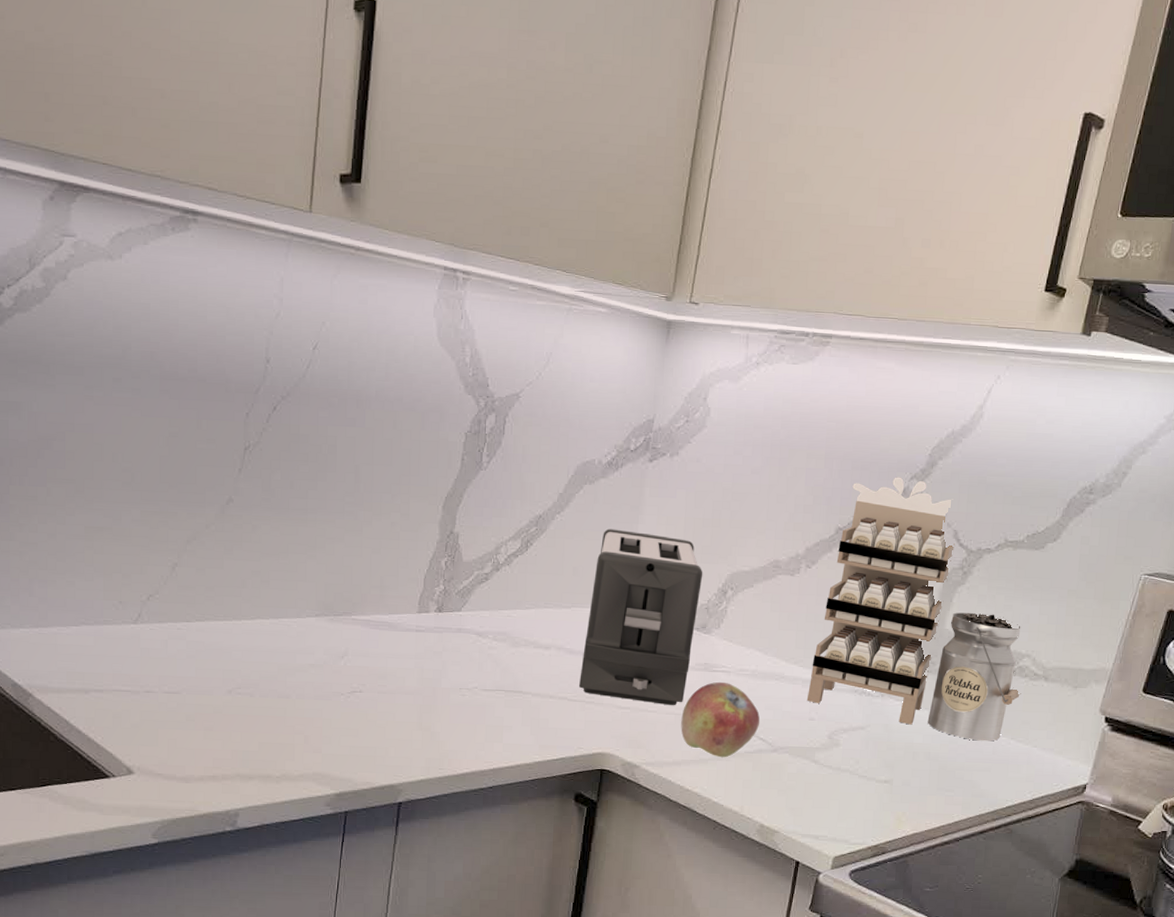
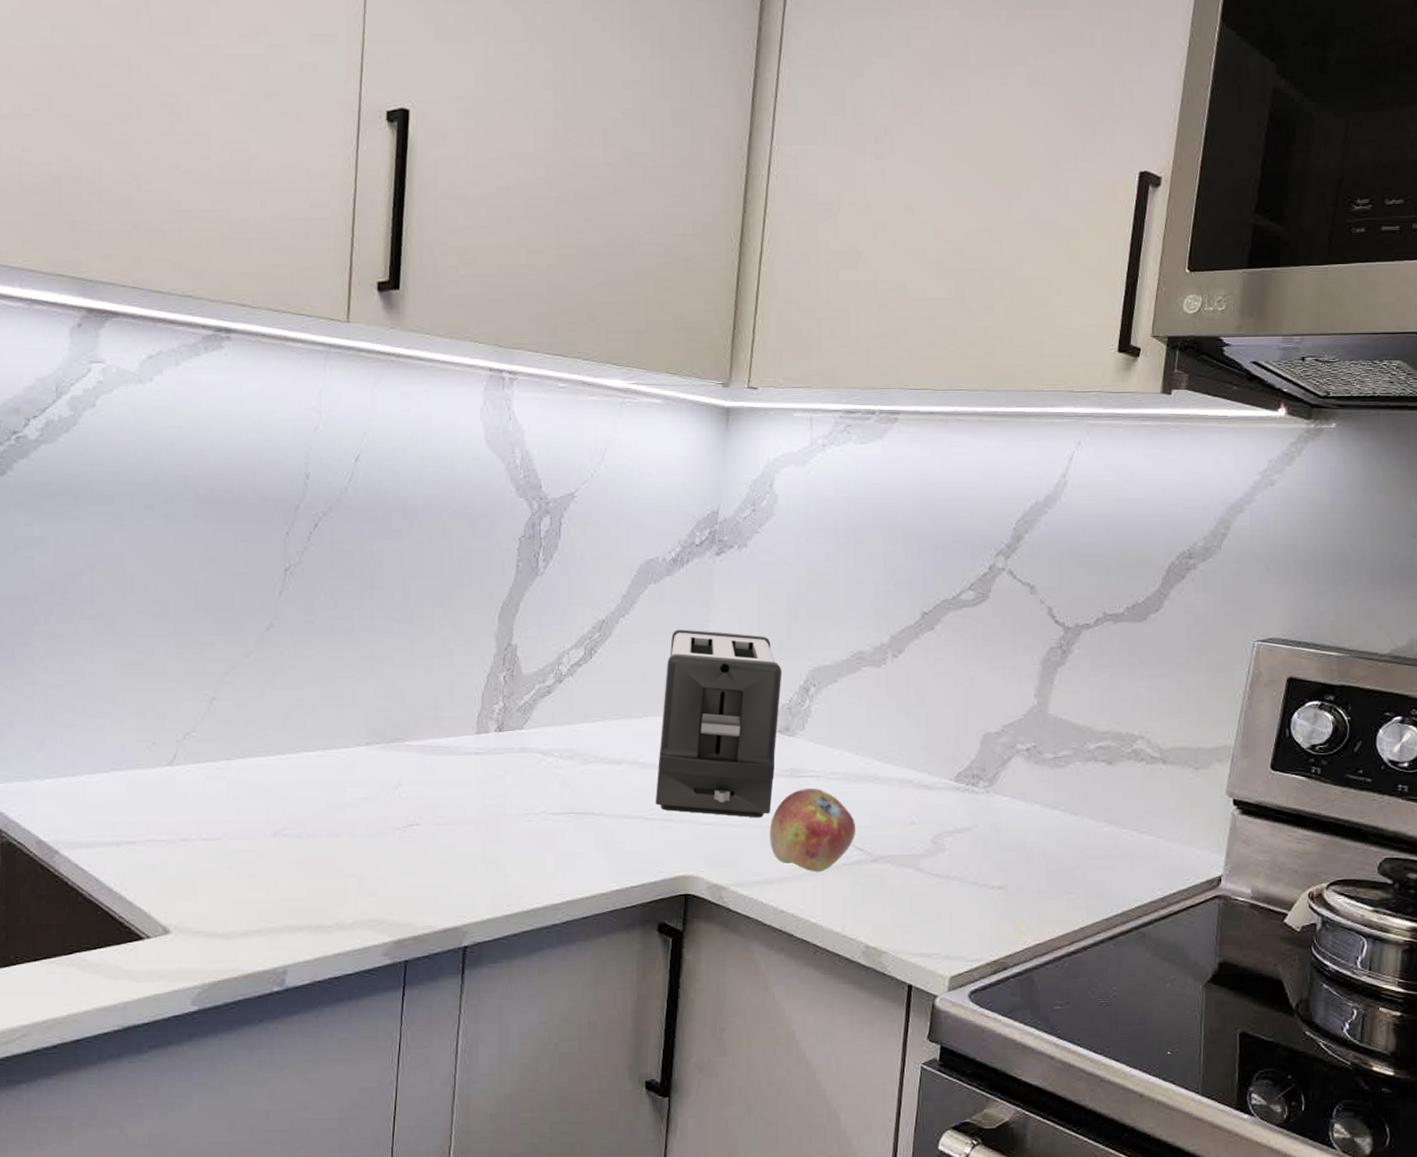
spice rack: present [806,477,1021,742] -> none [905,554,1139,835]

